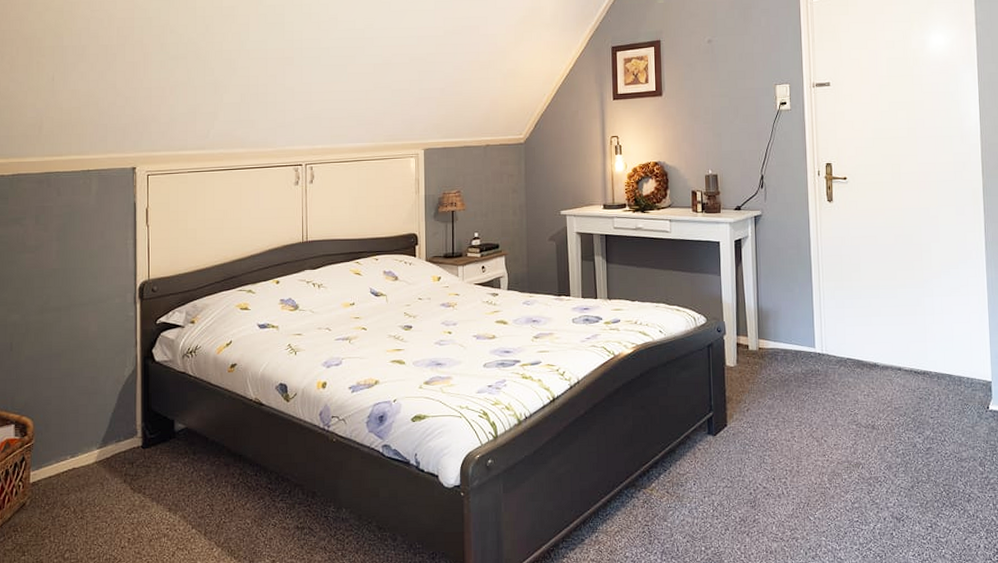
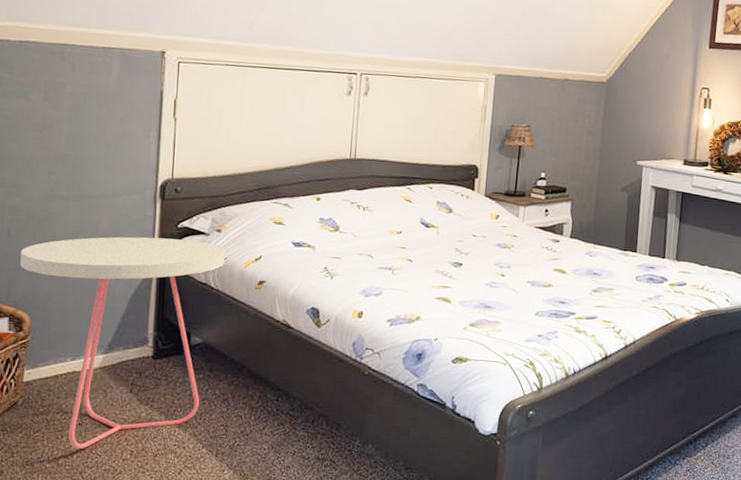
side table: none [22,334,200,542] -> present [20,236,226,450]

